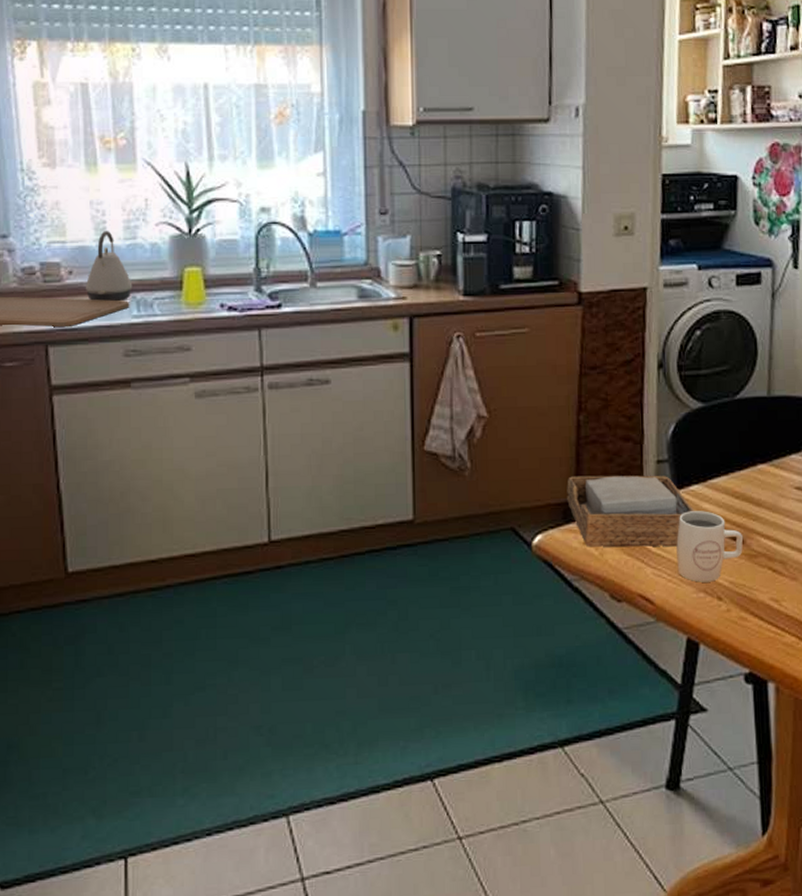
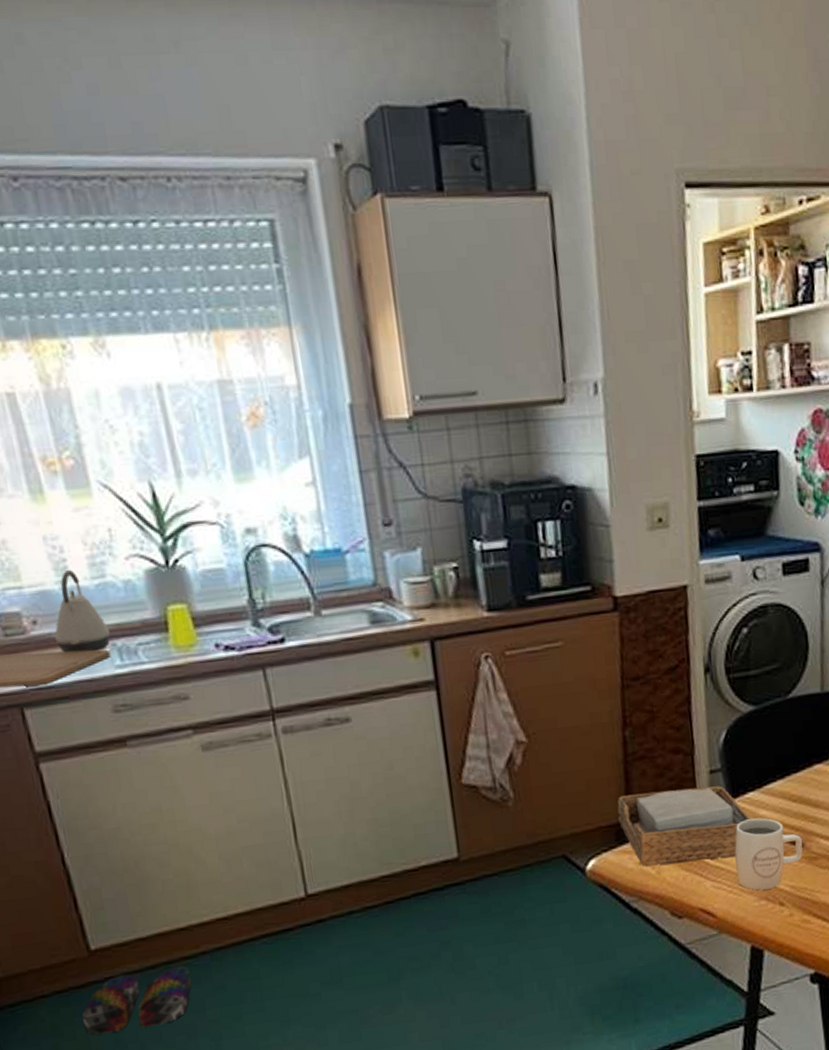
slippers: none [50,597,153,655] -> present [82,966,192,1035]

